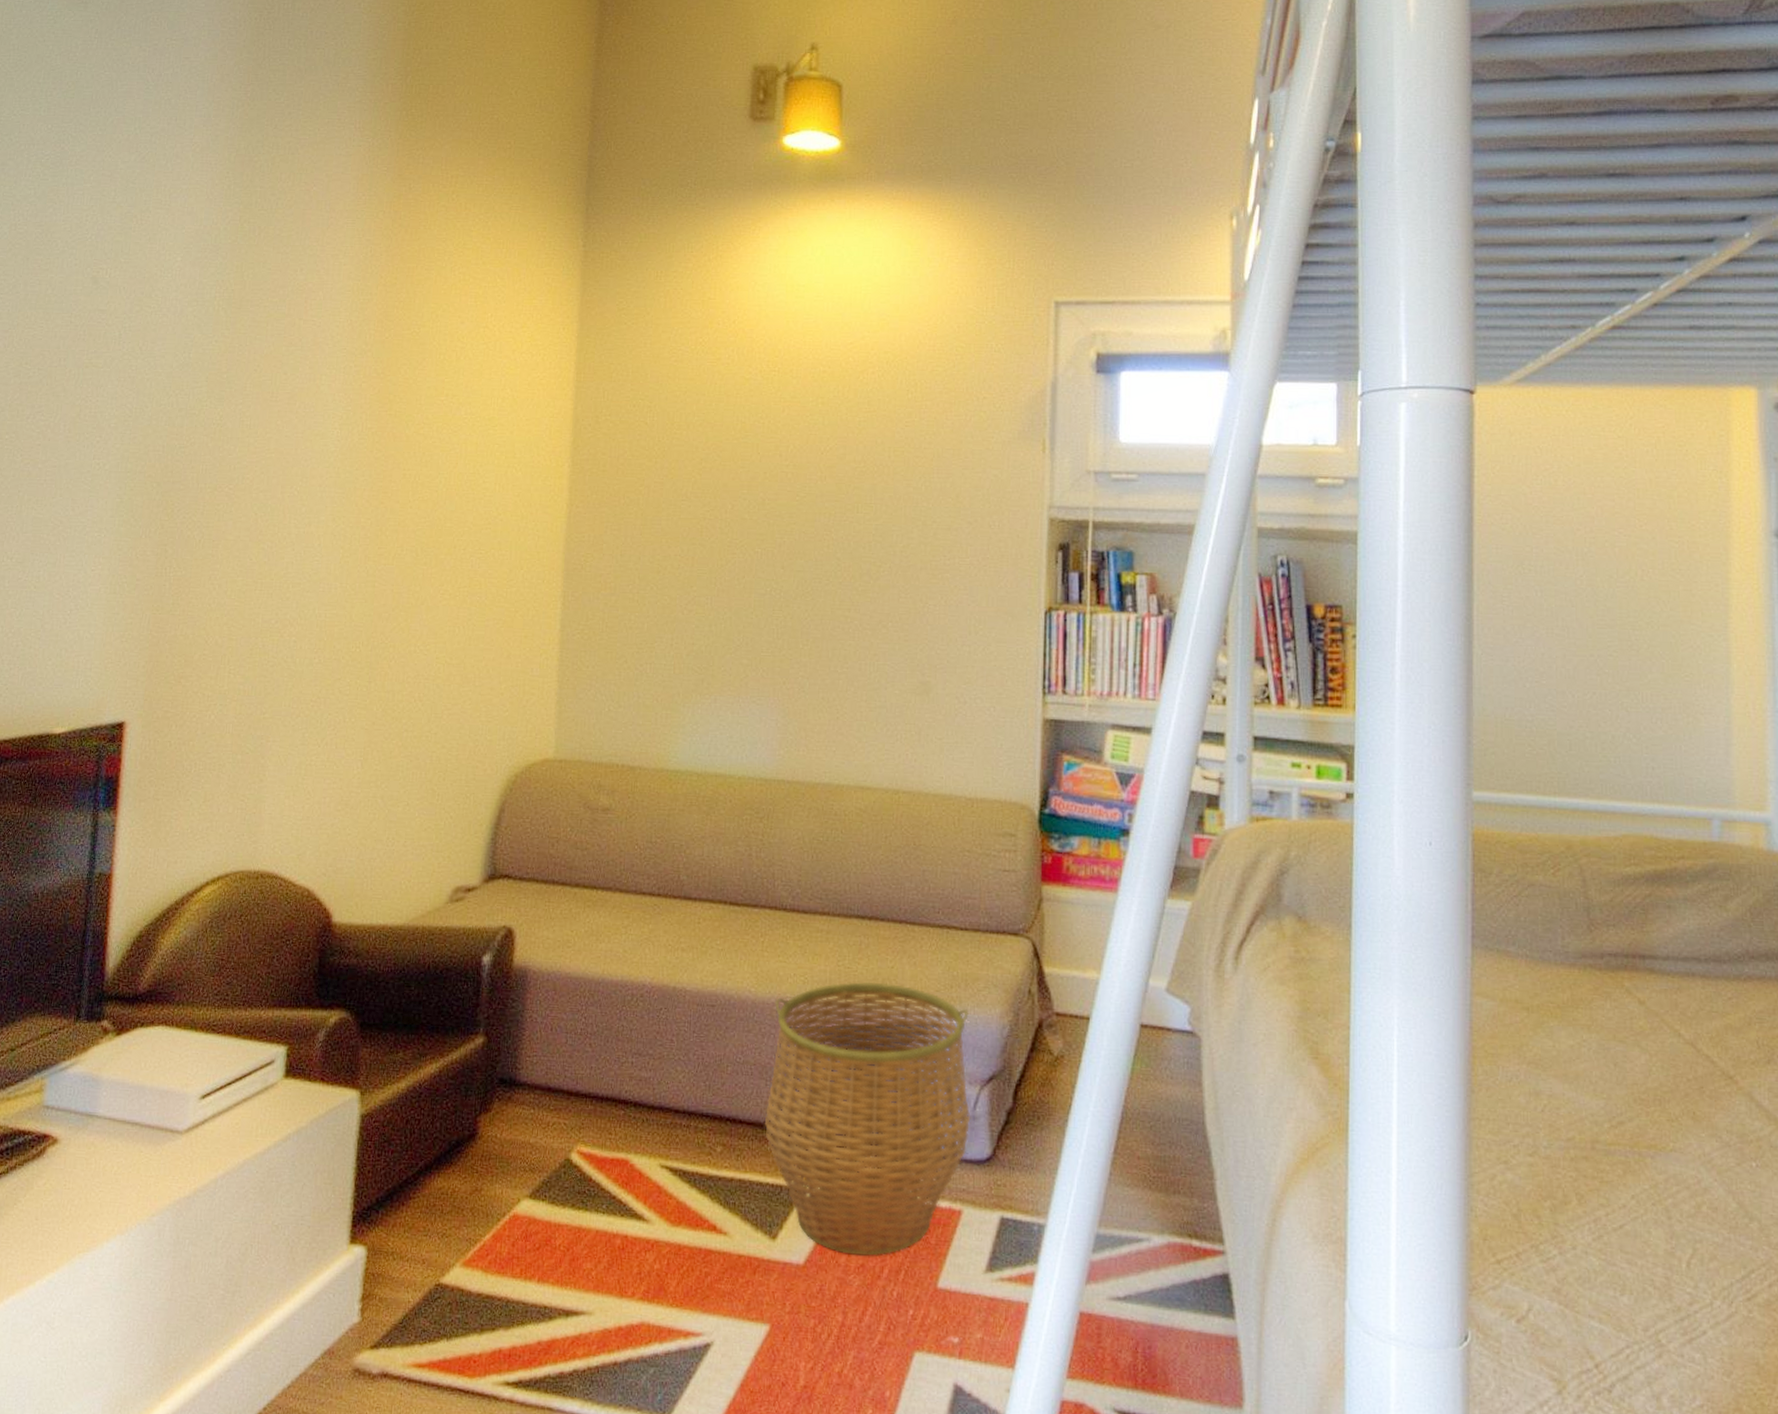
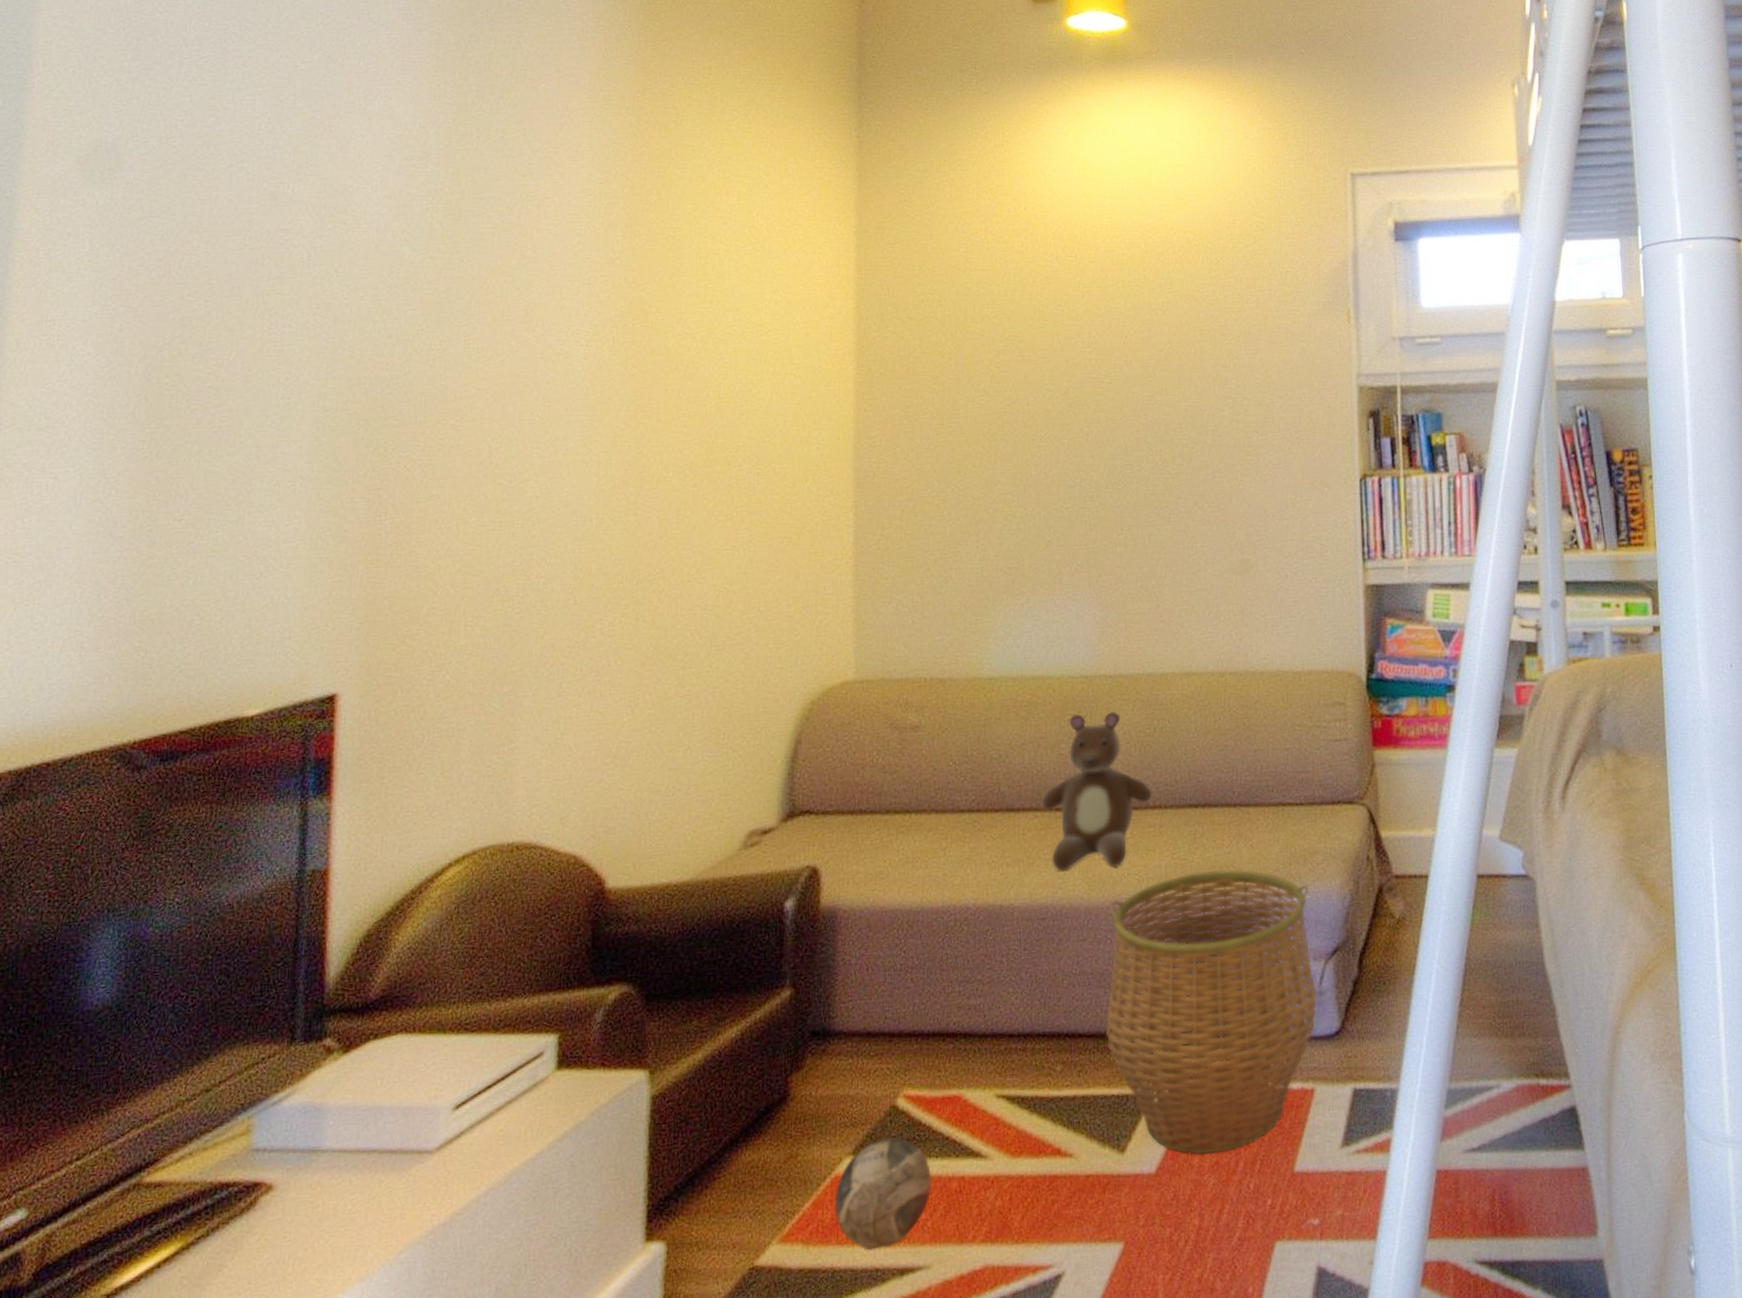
ball: none [511,1186,599,1289] -> present [834,1136,932,1251]
teddy bear: none [716,815,823,965] -> present [1041,712,1153,871]

